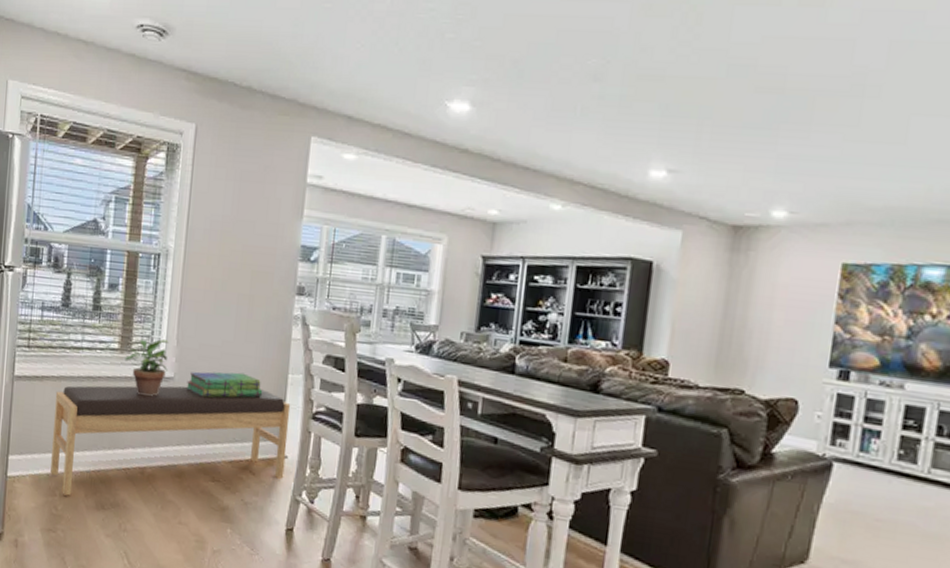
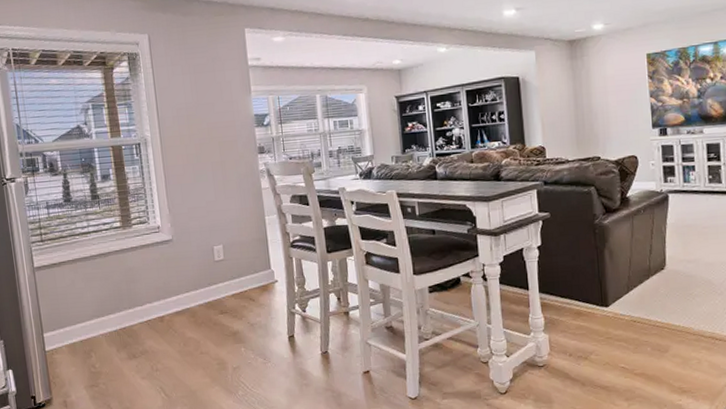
bench: present [50,385,291,496] -> none [74,233,278,355]
potted plant: present [125,338,169,397] -> none [128,211,166,260]
stack of books: present [186,371,263,398] -> none [184,223,248,250]

